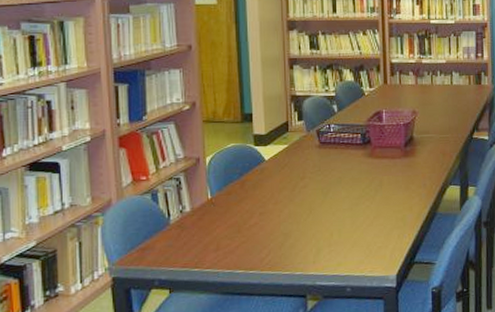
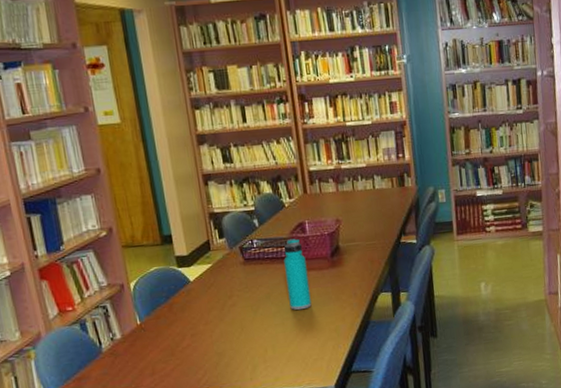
water bottle: none [358,126,381,197] -> present [284,238,312,310]

